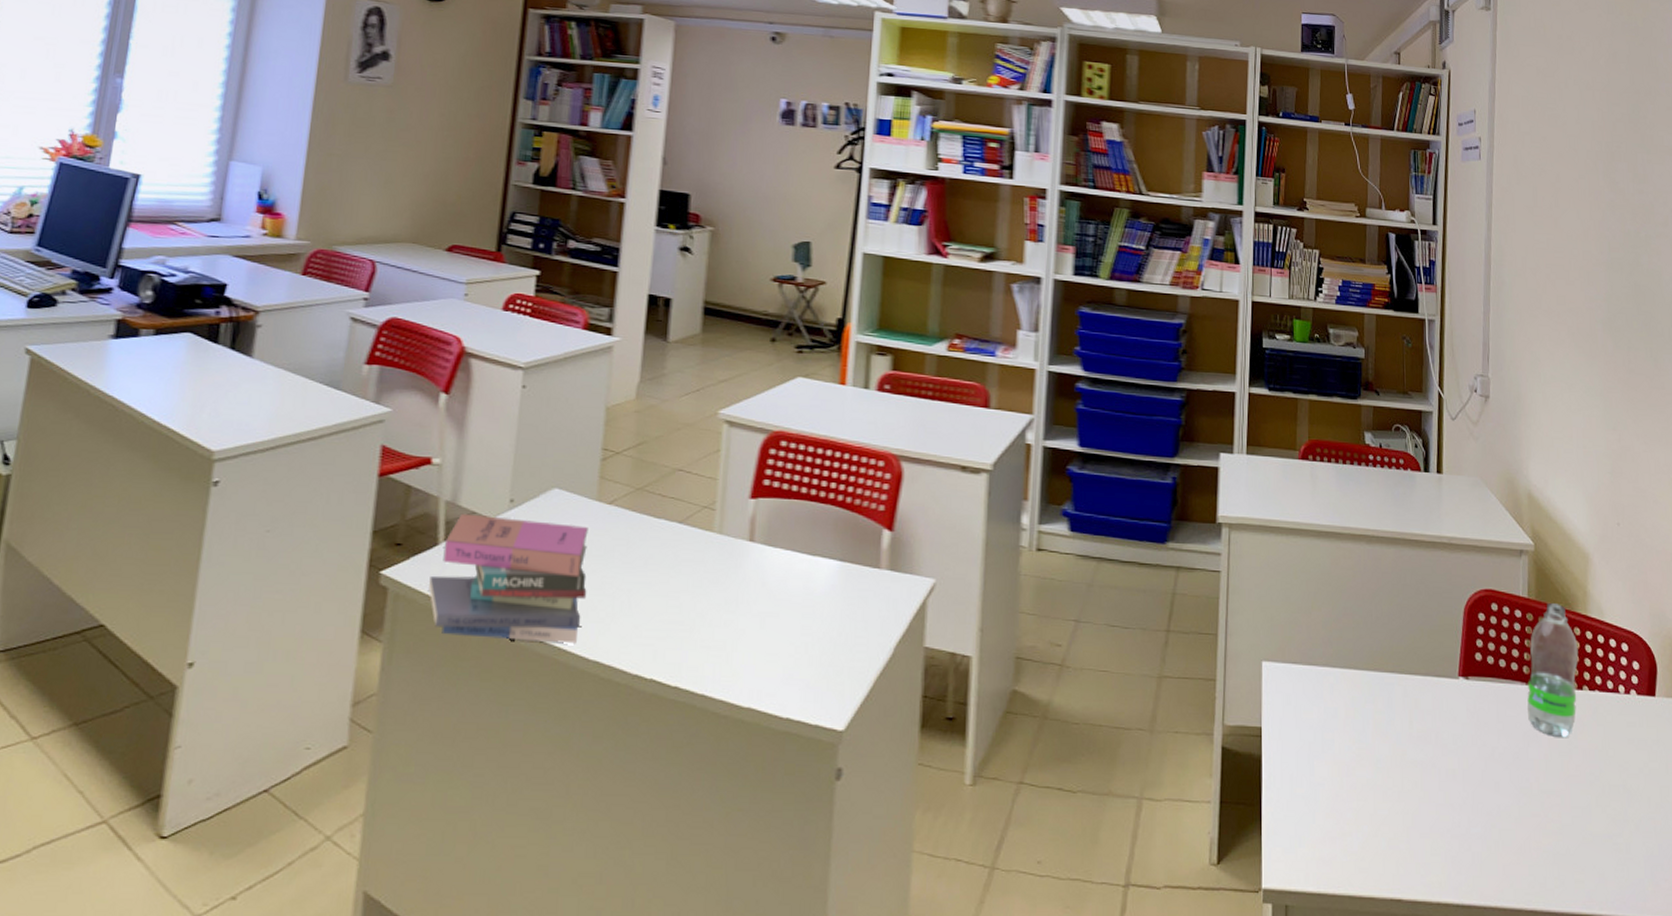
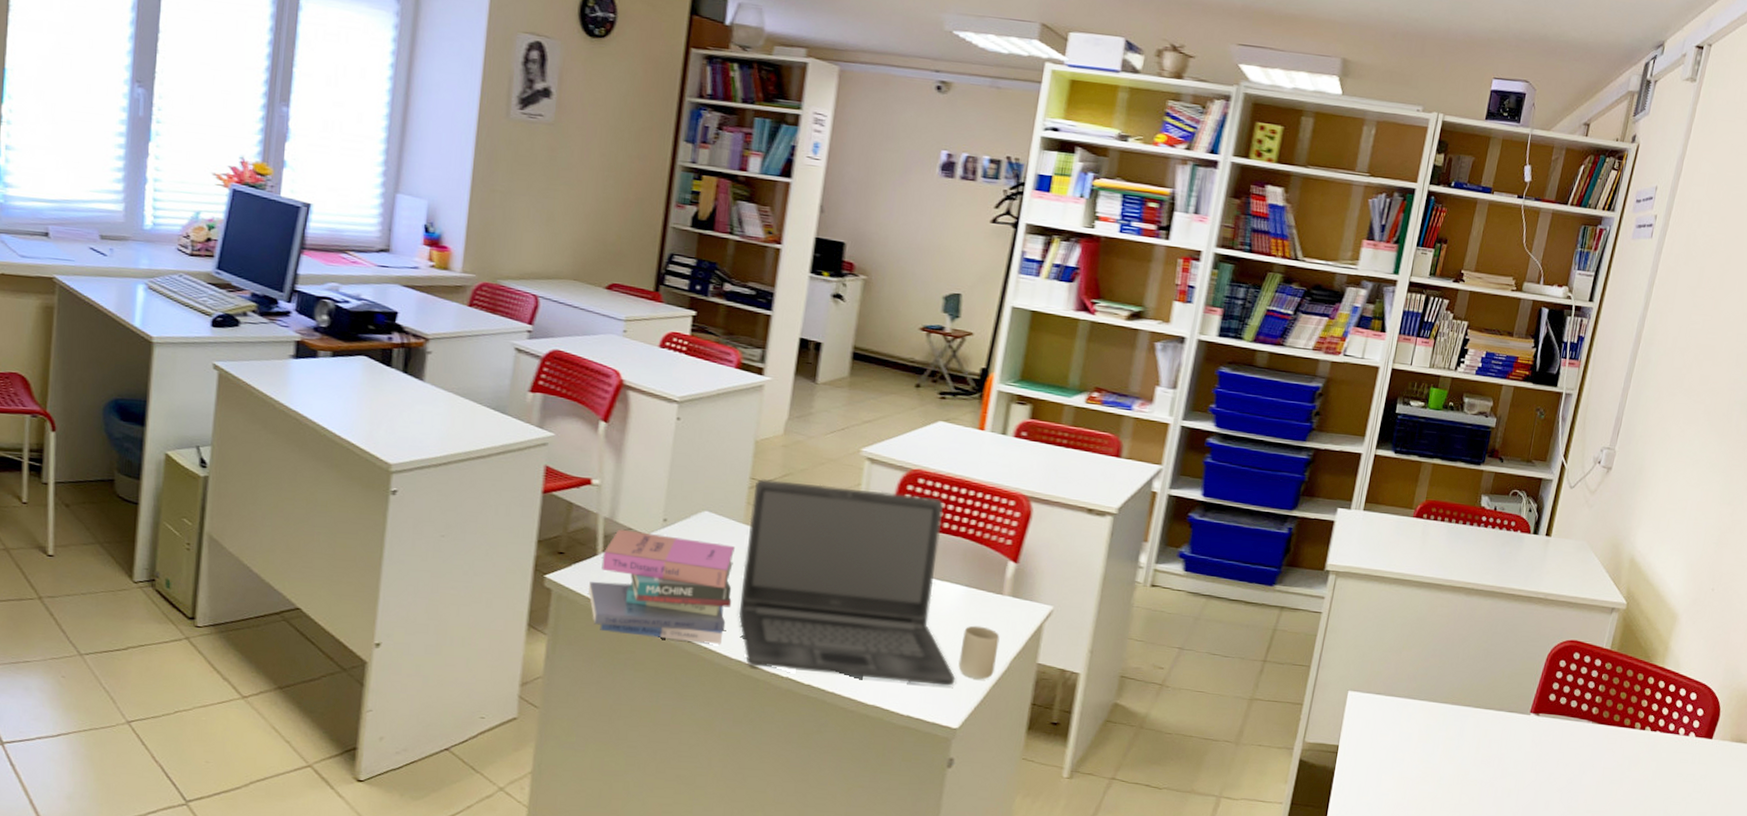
laptop: none [594,449,837,680] -> present [738,479,956,686]
cup: none [839,606,881,669] -> present [958,625,1000,679]
bottle: present [1526,602,1579,738] -> none [1588,654,1649,769]

